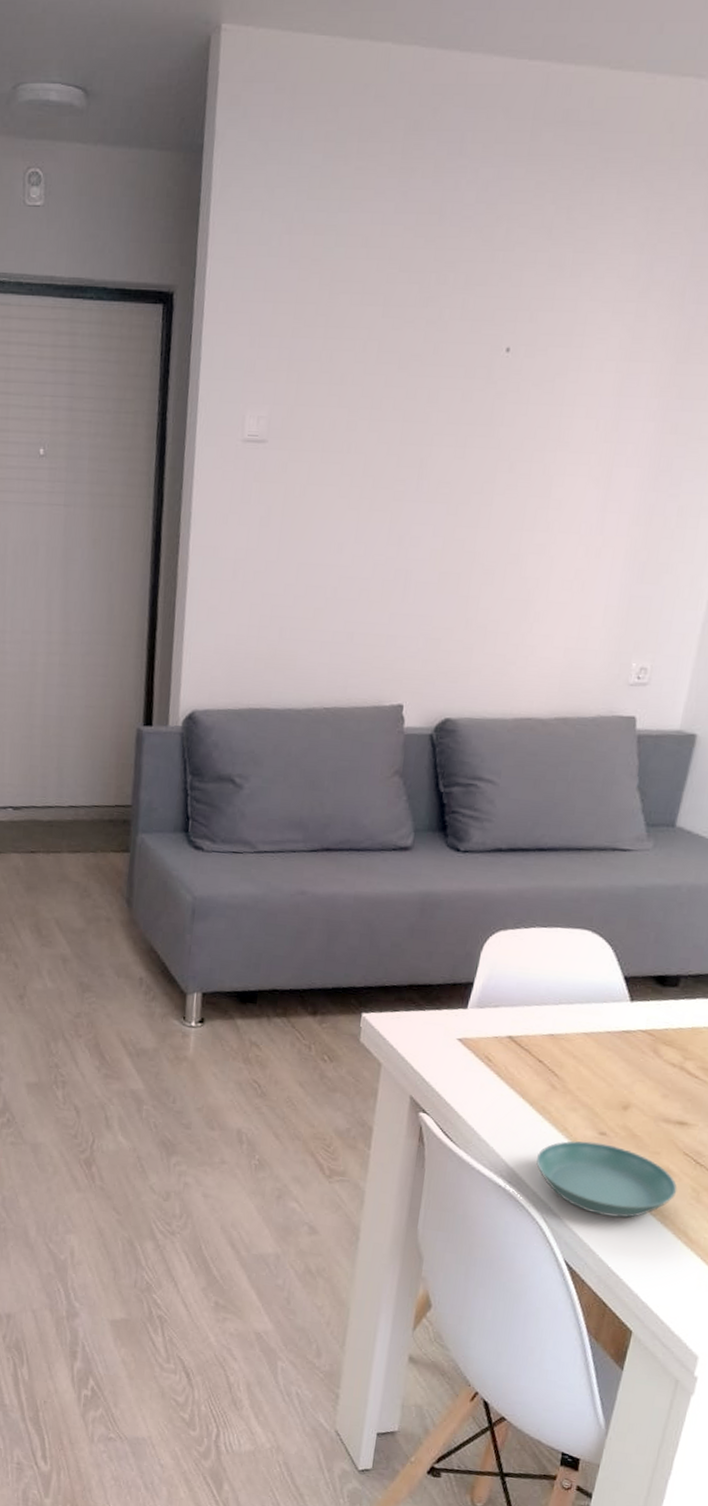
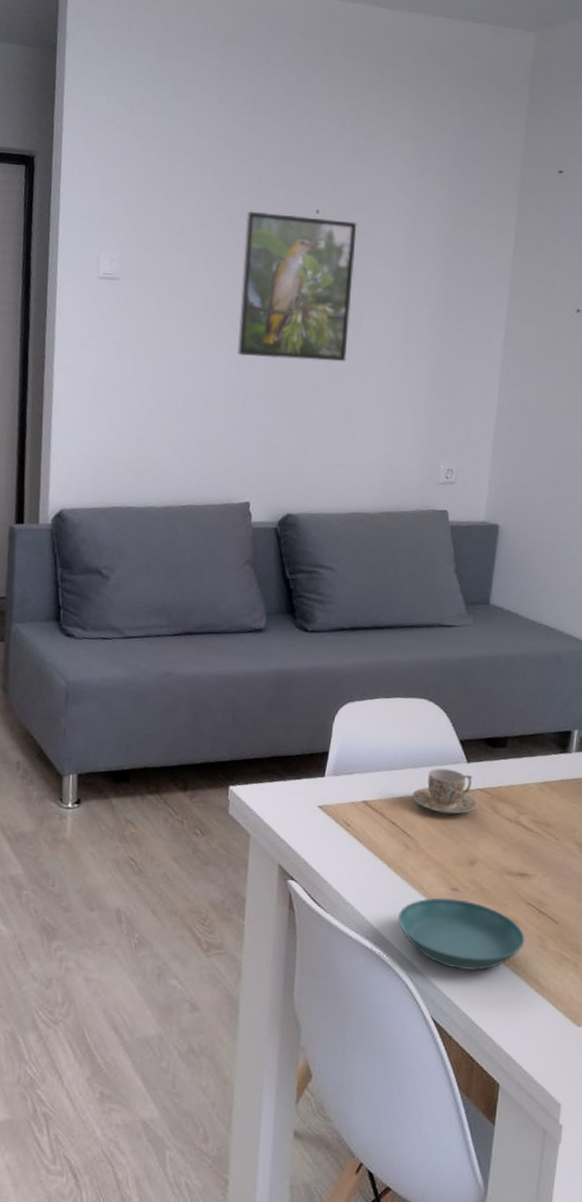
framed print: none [398,352,556,538] -> present [236,211,357,362]
teacup: none [563,1006,639,1056] -> present [412,768,478,814]

